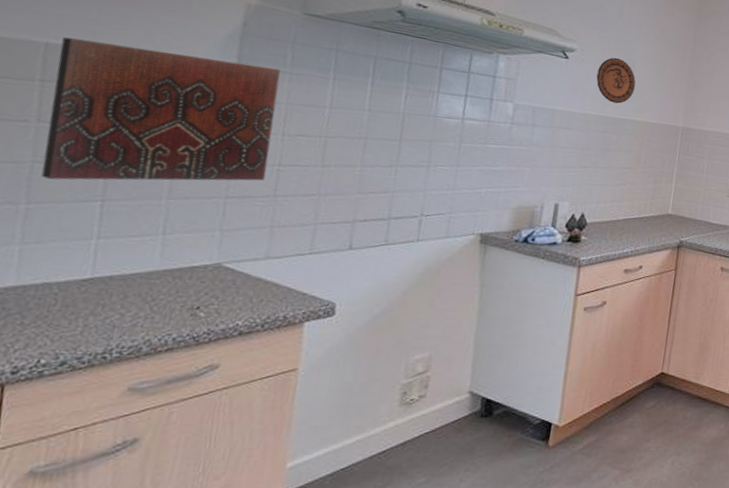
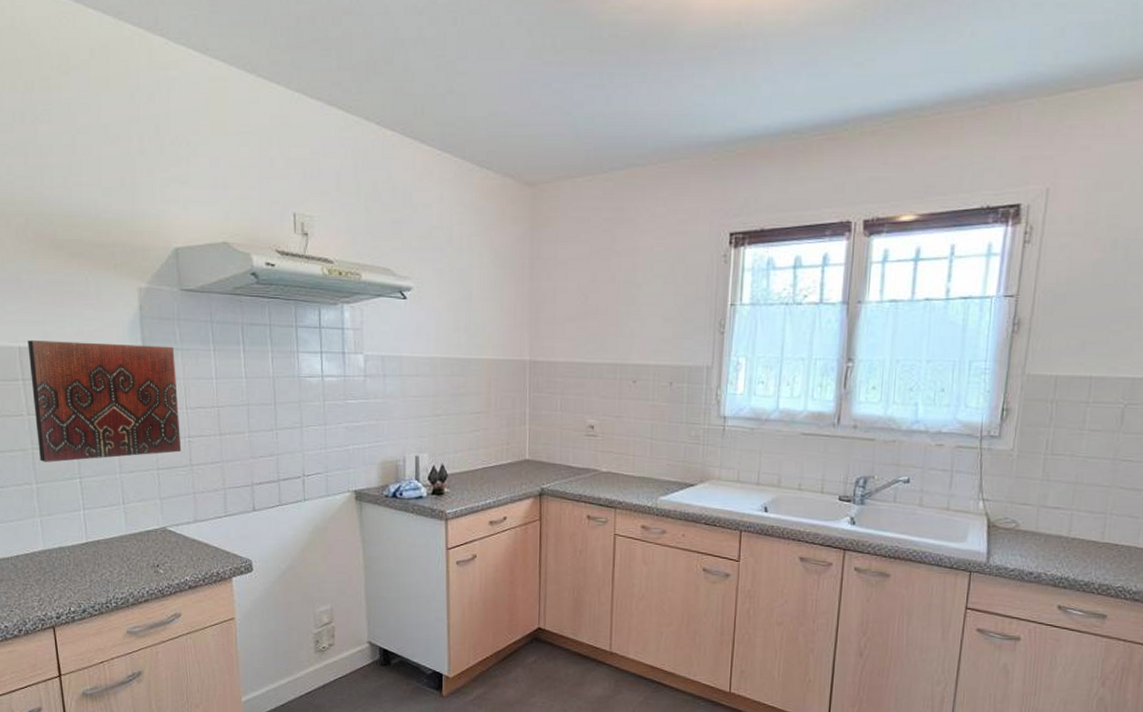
decorative plate: present [596,57,636,104] -> none [436,290,476,342]

